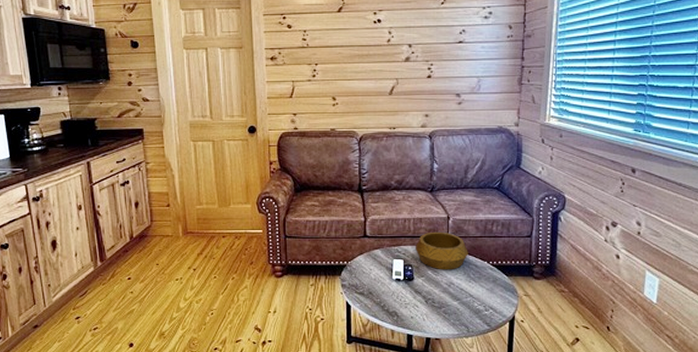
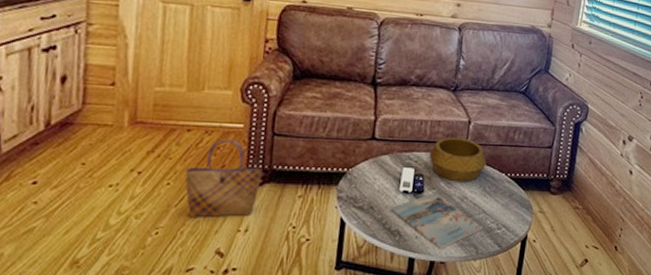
tote bag: none [225,242,281,303] -> present [185,139,263,218]
magazine: none [387,280,471,328] -> present [390,193,483,249]

